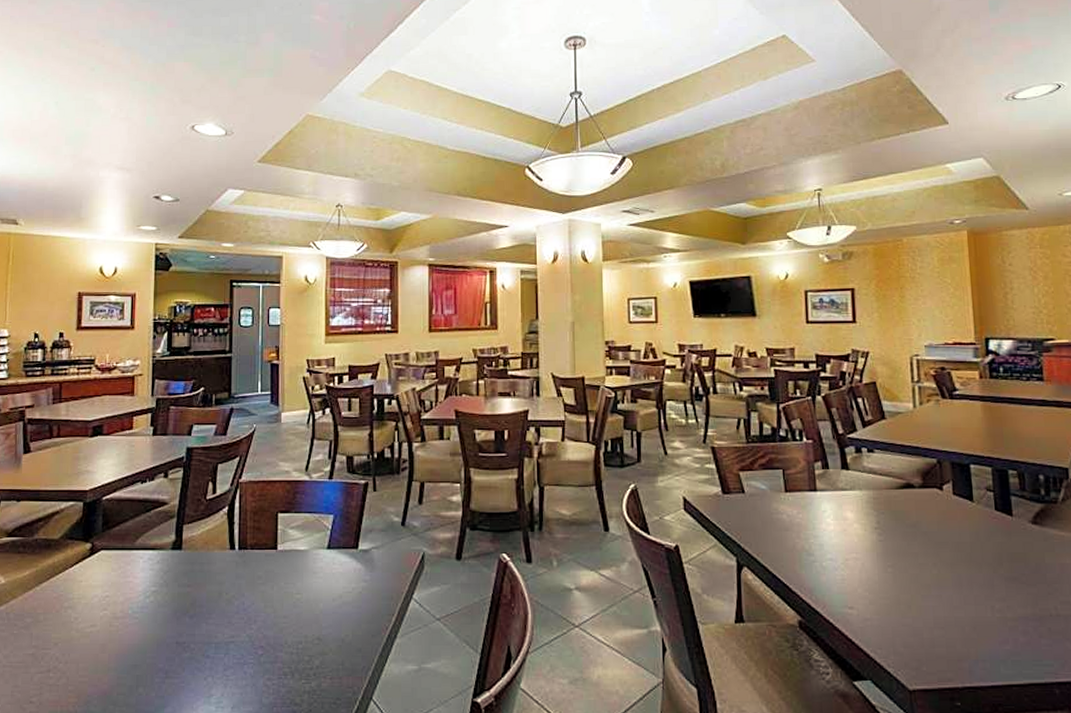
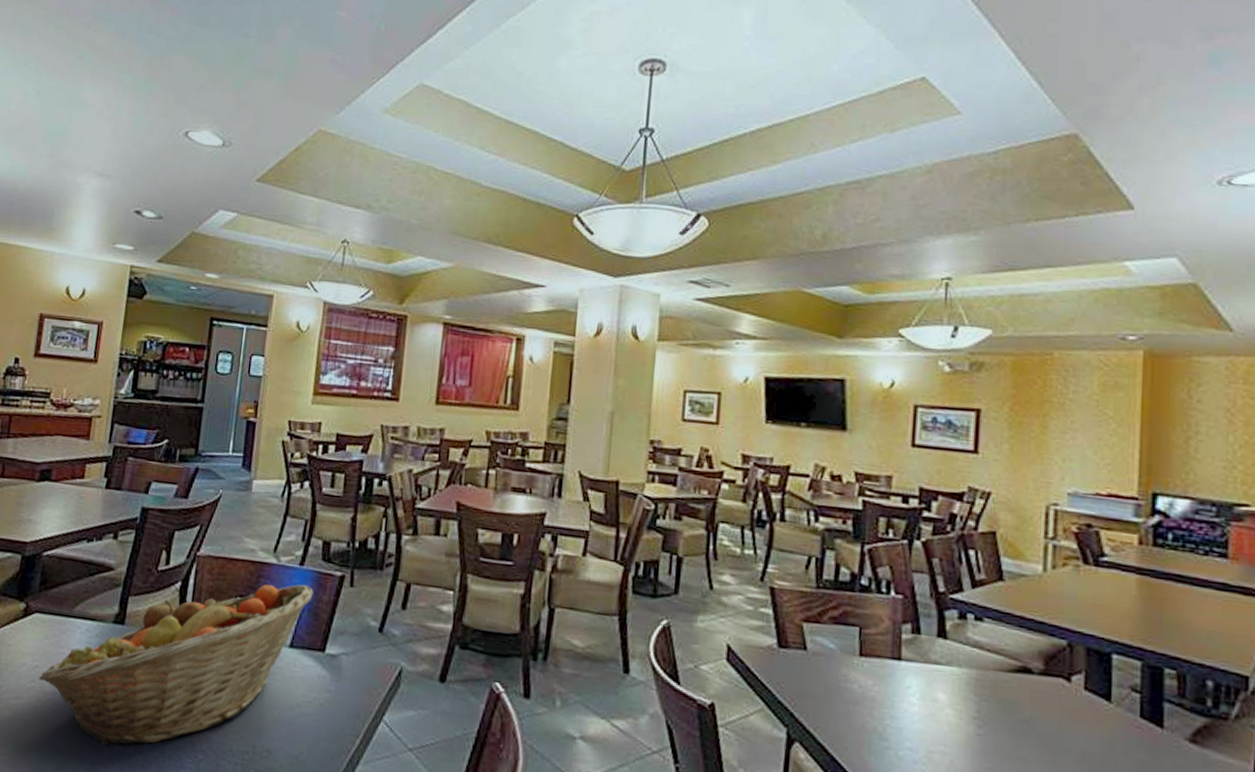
fruit basket: none [110,495,343,656] -> present [39,584,314,746]

